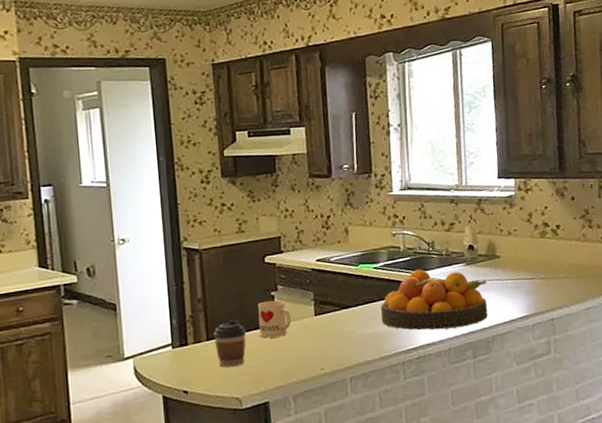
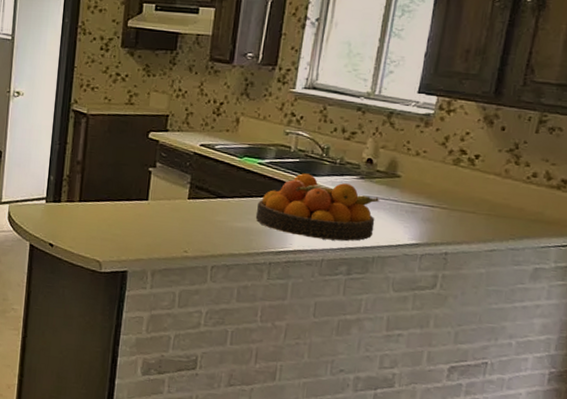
coffee cup: present [213,319,247,367] -> none [86,187,119,232]
mug: present [257,300,291,338] -> none [130,175,164,213]

